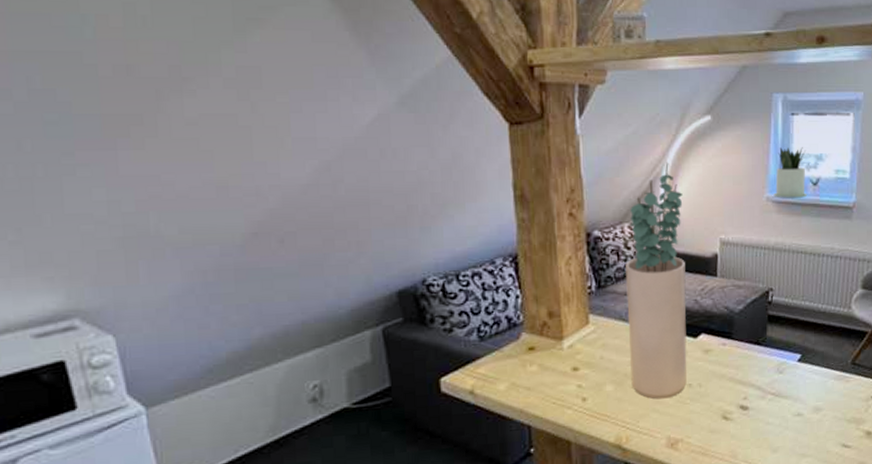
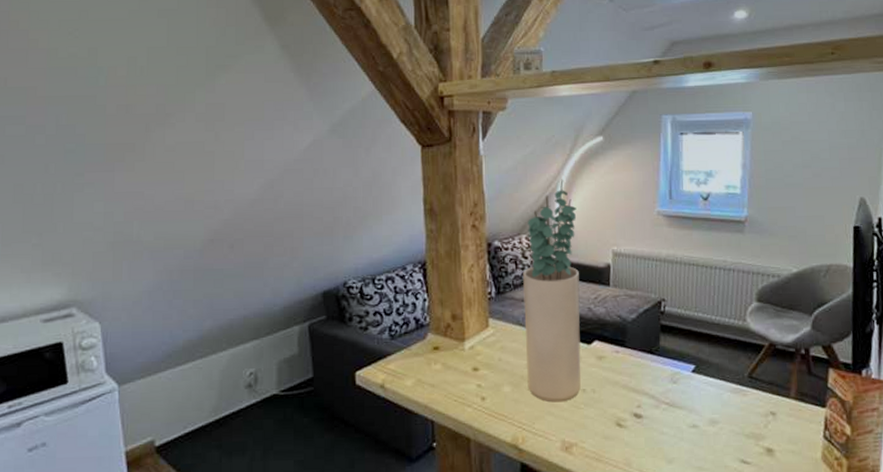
planter: present [773,147,808,198] -> none [664,164,699,213]

